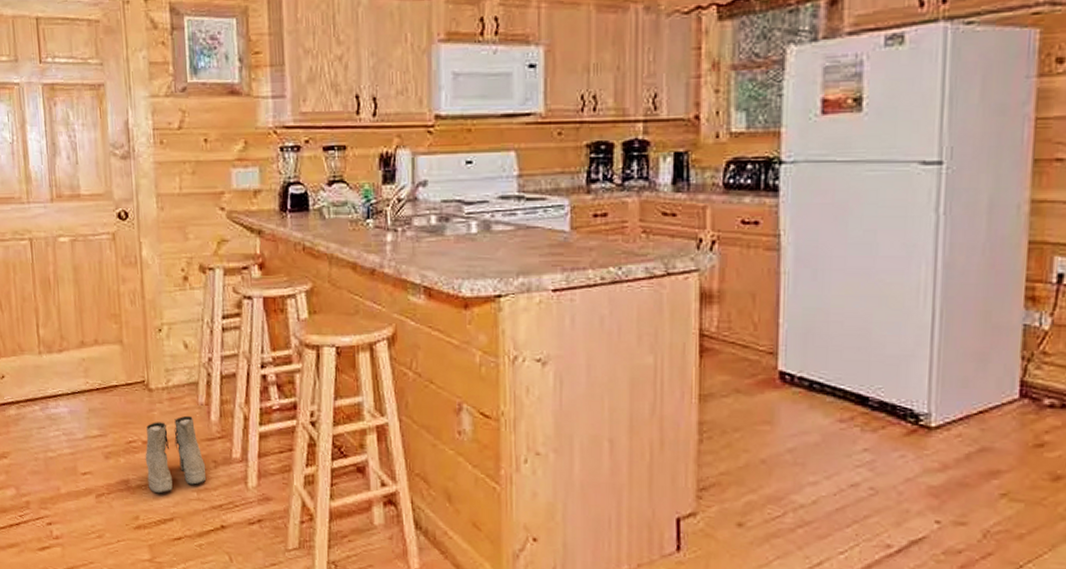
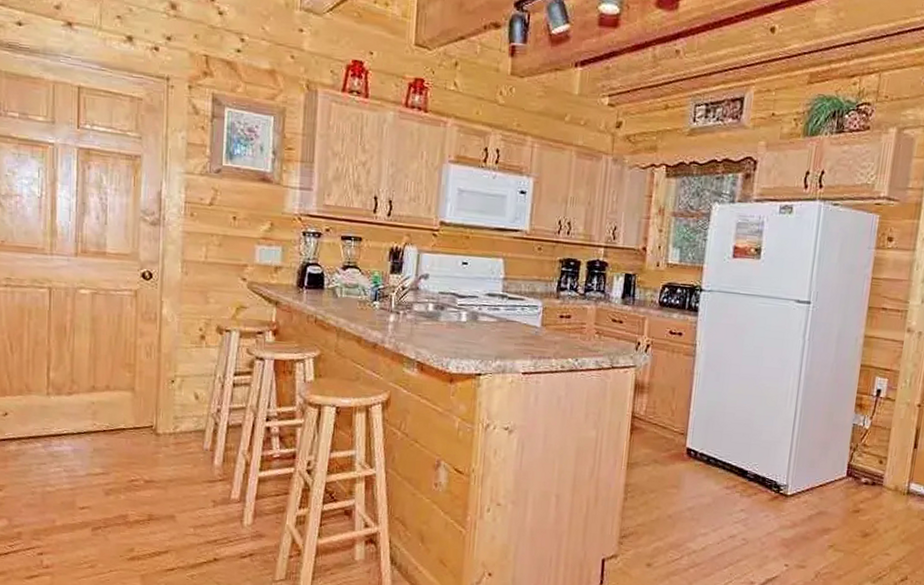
boots: present [145,415,207,494] -> none [146,459,205,529]

